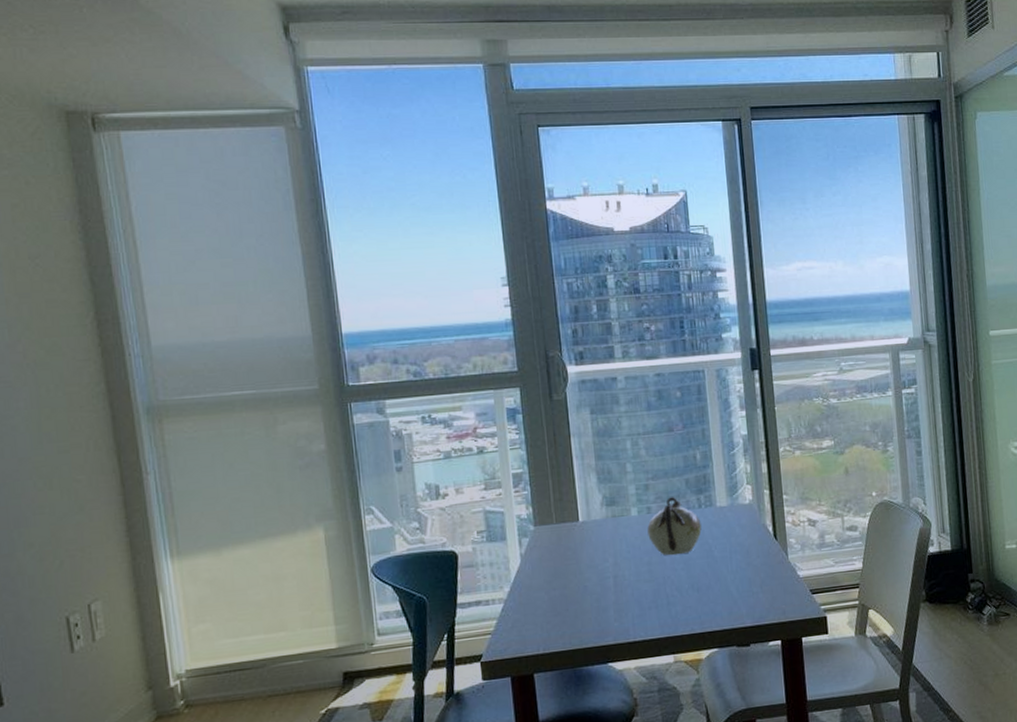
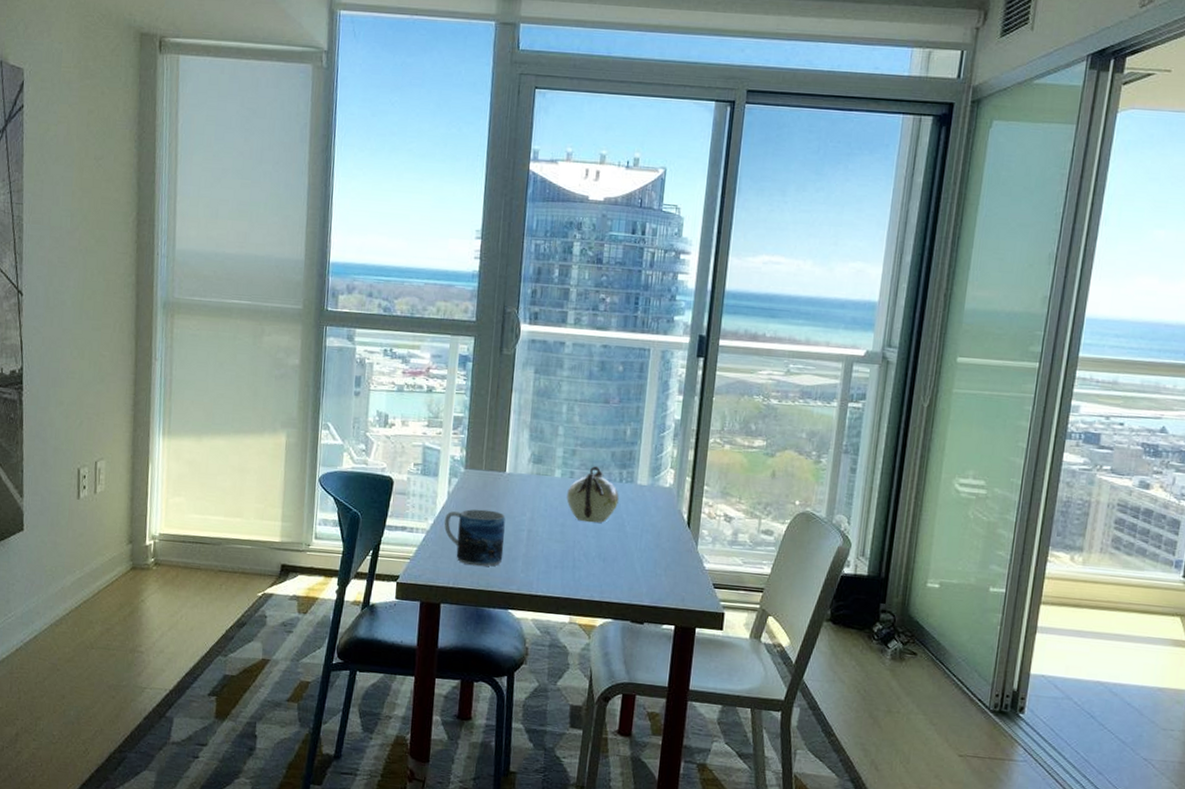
mug: none [521,563,593,627] -> present [444,509,506,567]

